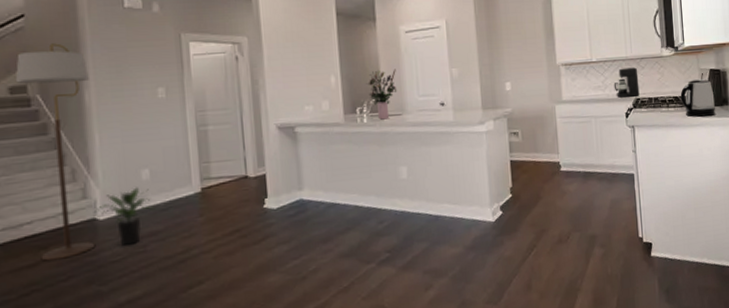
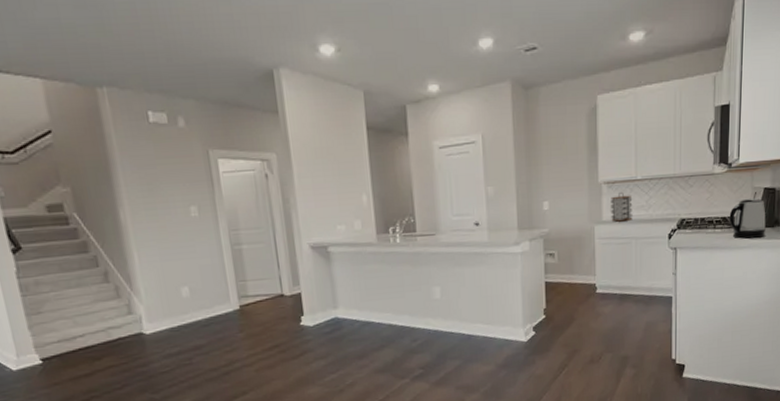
floor lamp: present [15,43,96,262] -> none [50,160,145,371]
potted plant: present [93,187,155,247] -> none [139,304,197,359]
bouquet: present [366,68,398,120] -> none [399,187,431,240]
spice rack: none [569,73,591,102] -> present [611,191,633,222]
coffee maker: present [613,67,640,98] -> none [658,185,686,218]

